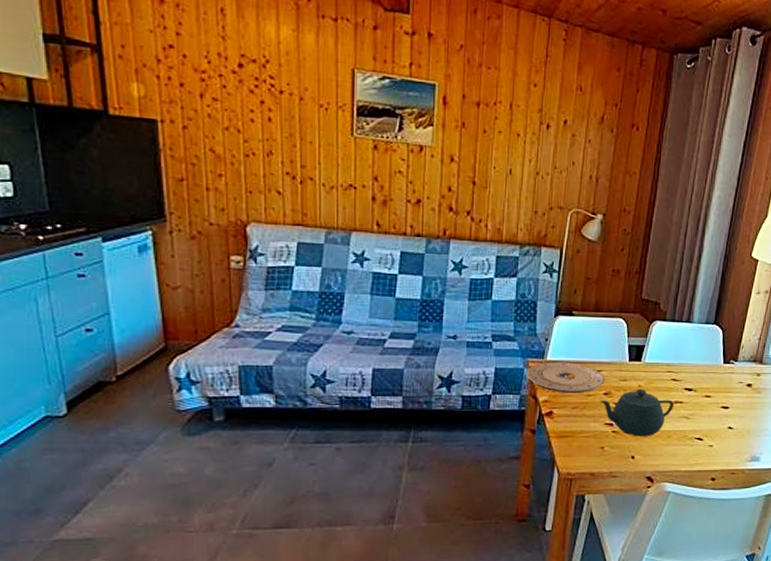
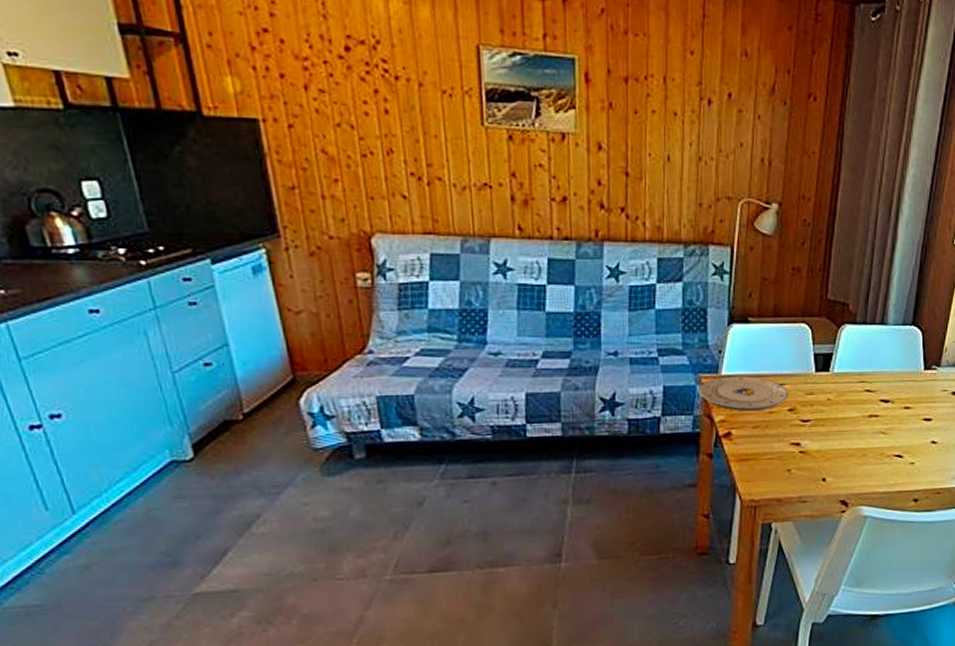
teapot: present [600,388,674,437] -> none [784,402,868,457]

